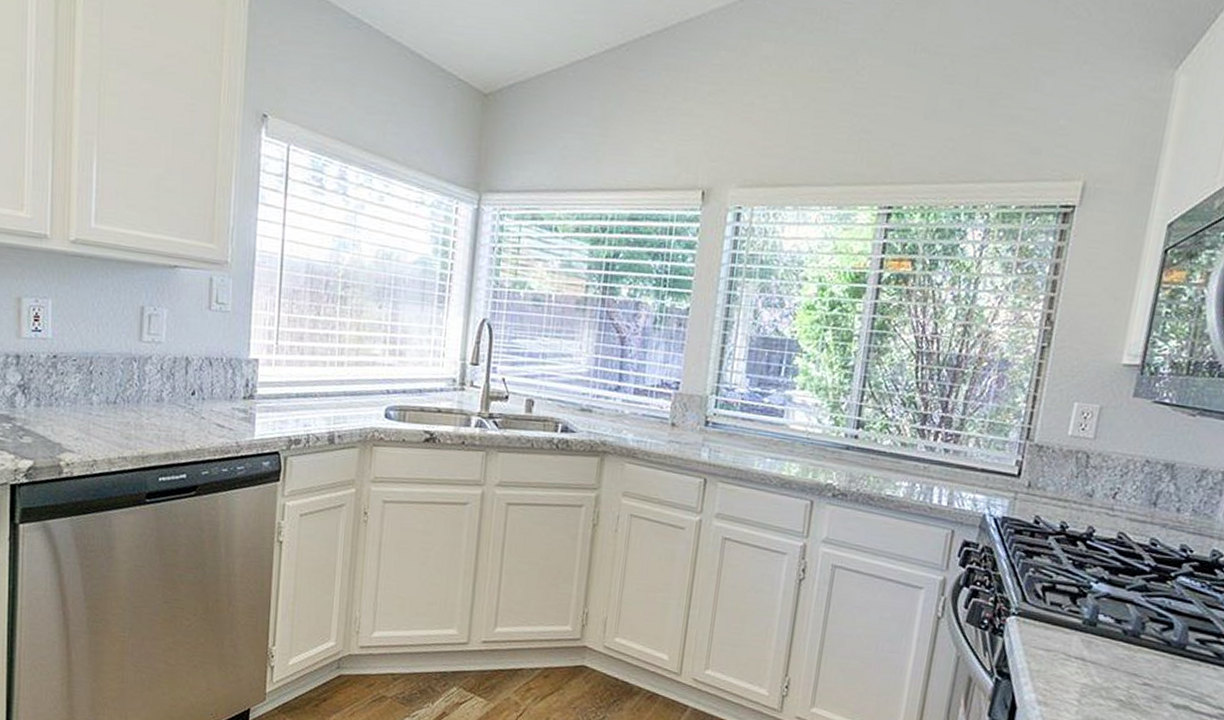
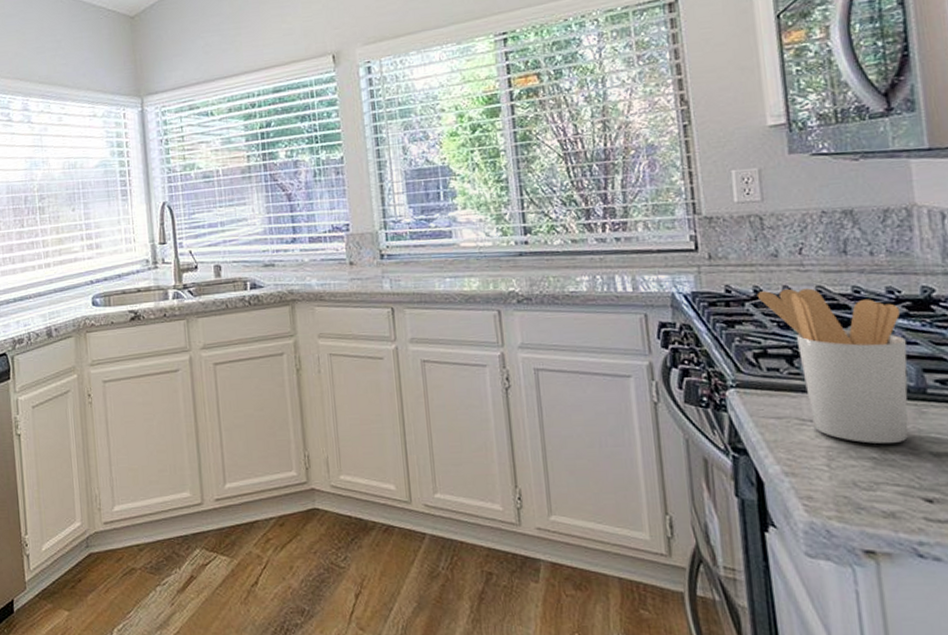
utensil holder: none [1062,528,1187,690] -> present [757,288,909,444]

